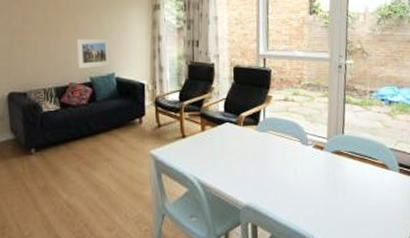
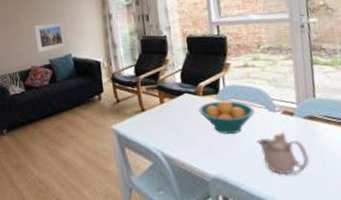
fruit bowl: none [238,132,289,164] -> present [198,100,255,134]
teapot: none [288,165,333,205] -> present [256,132,310,175]

